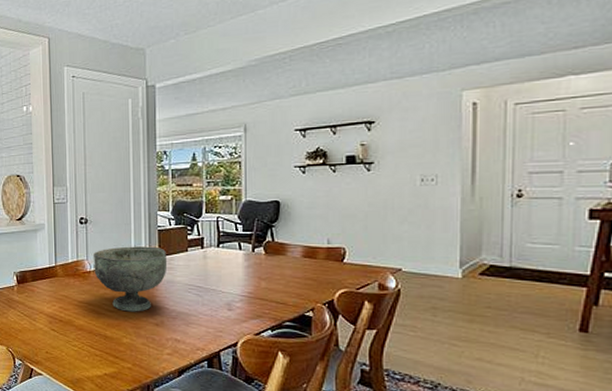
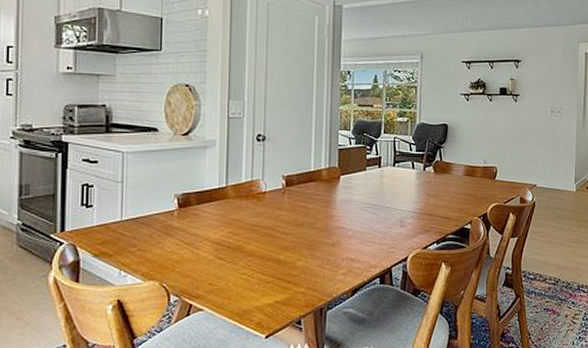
decorative bowl: present [94,246,168,312] -> none [270,165,346,233]

